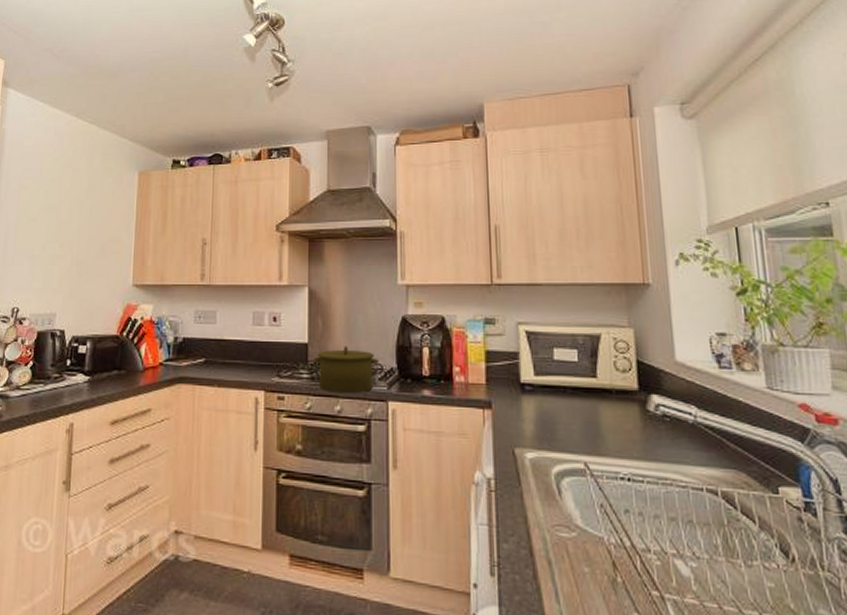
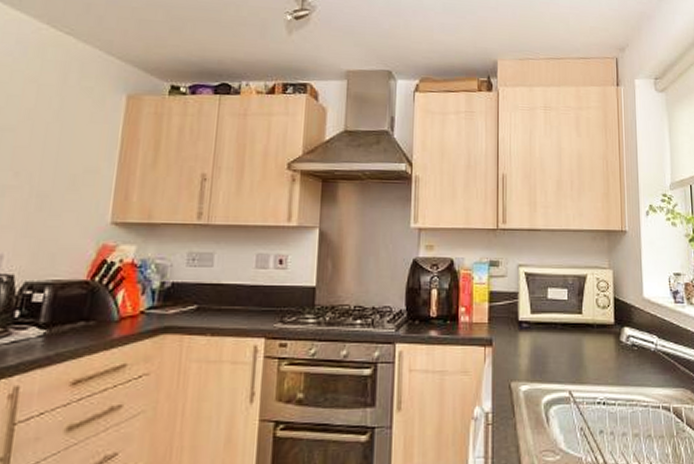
cooking pot: present [313,346,379,394] -> none [321,289,388,338]

